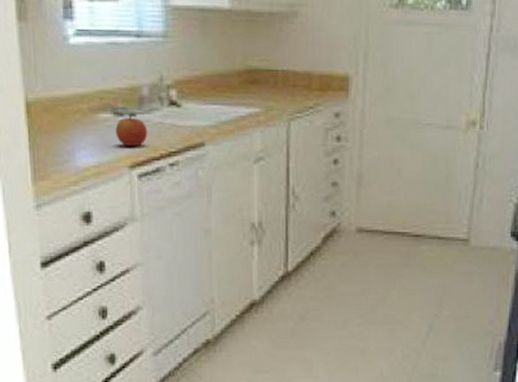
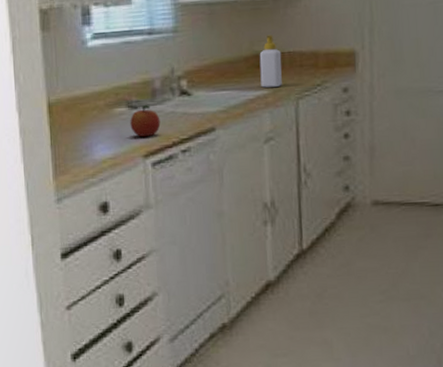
soap bottle: none [252,50,275,105] -> present [259,34,282,88]

